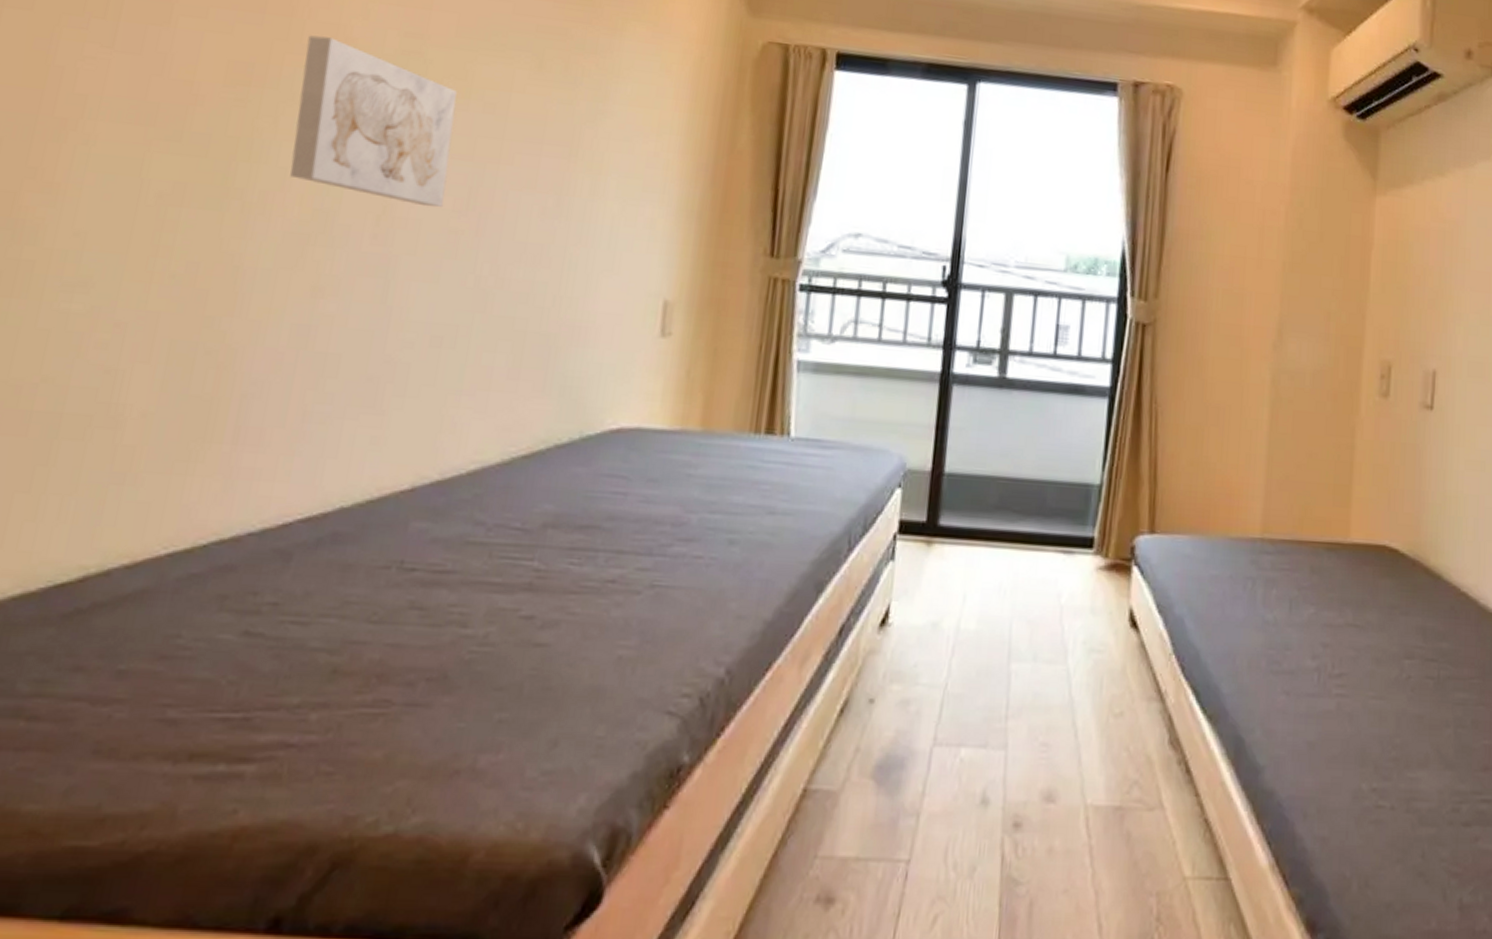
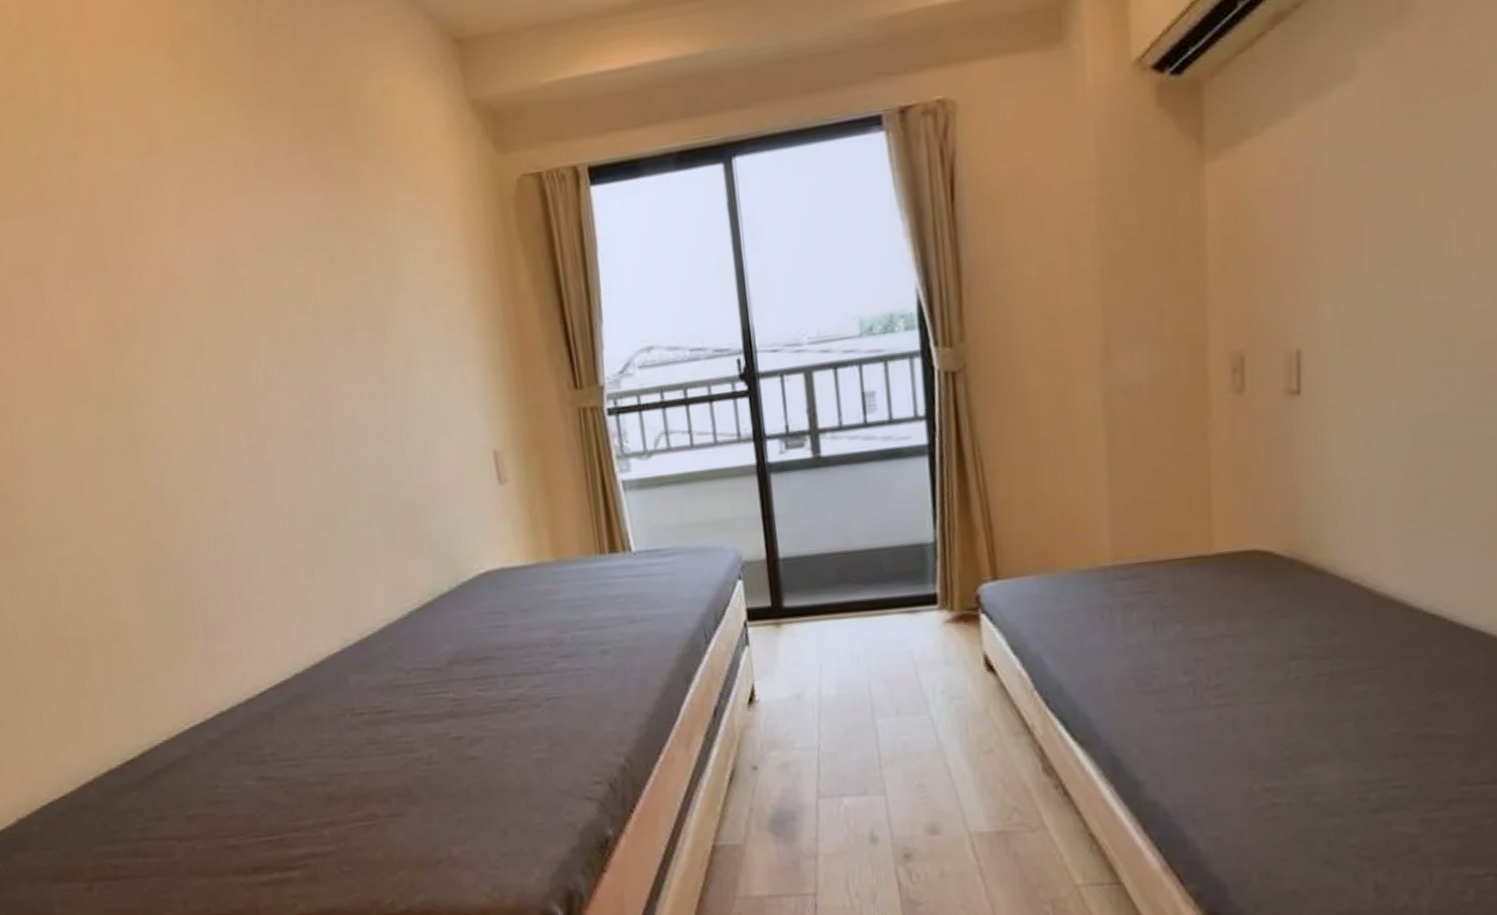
wall art: present [290,35,457,208] -> none [147,280,294,413]

